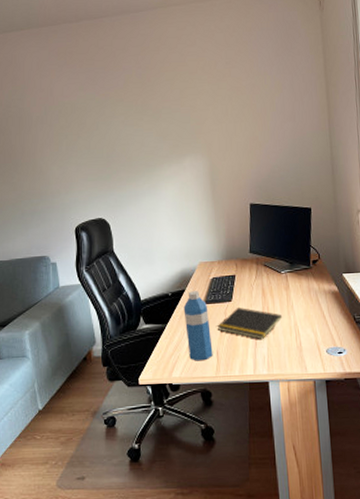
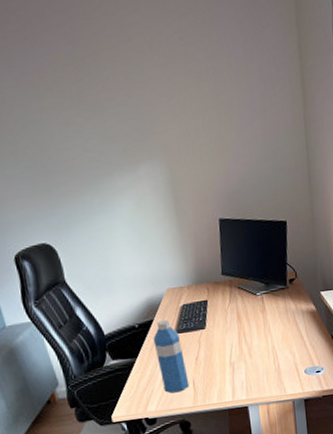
notepad: present [217,308,283,340] -> none [191,334,260,366]

